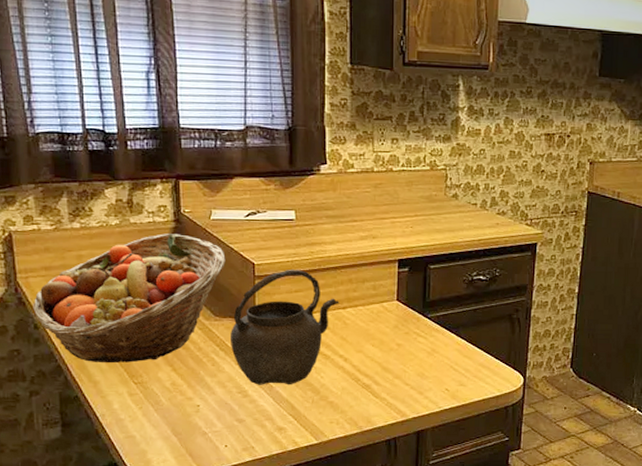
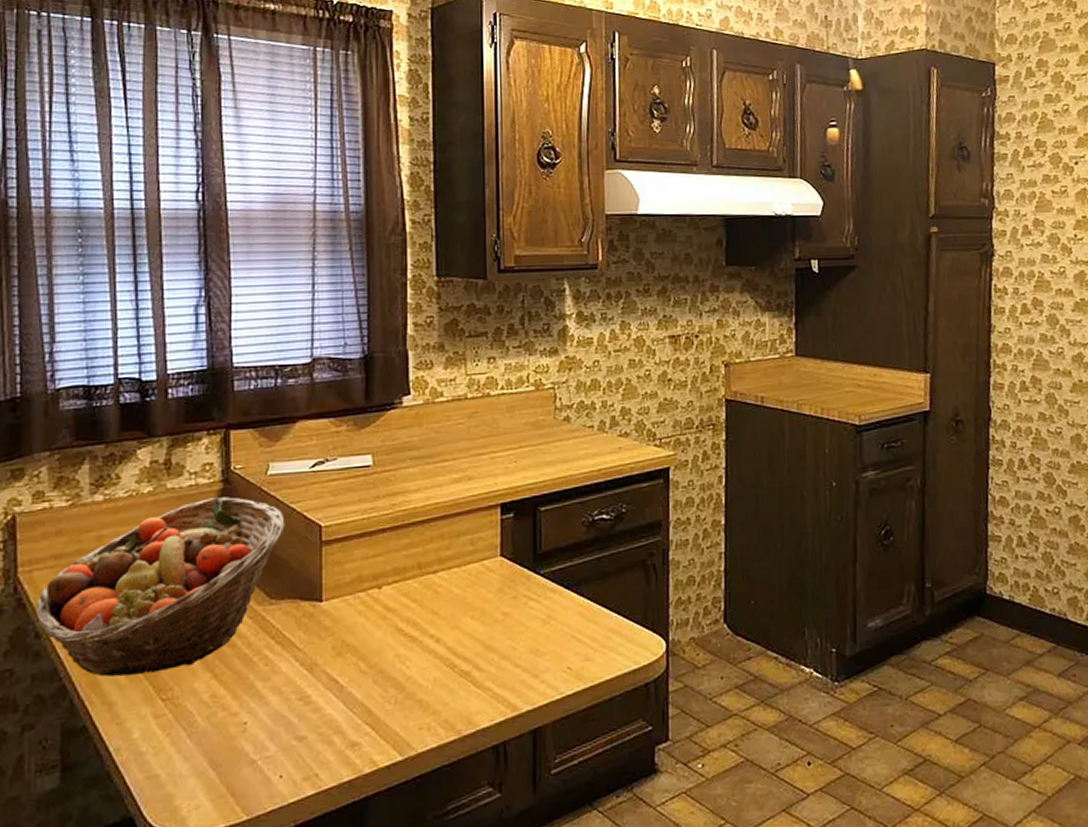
kettle: present [231,270,339,385] -> none [290,528,429,687]

